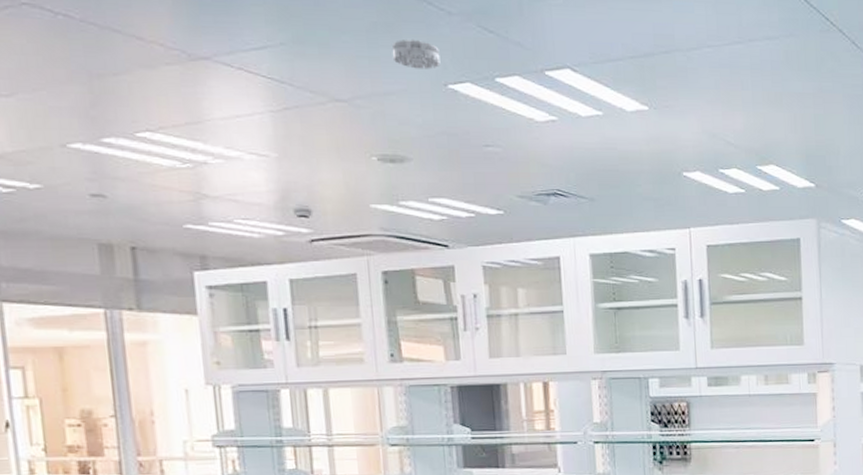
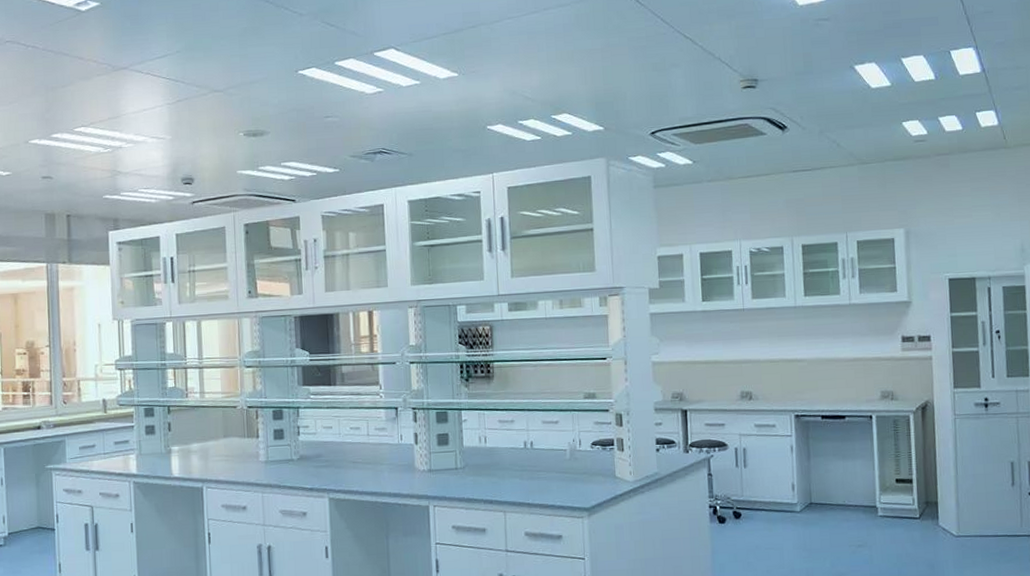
smoke detector: present [392,39,441,69] -> none [257,37,293,61]

